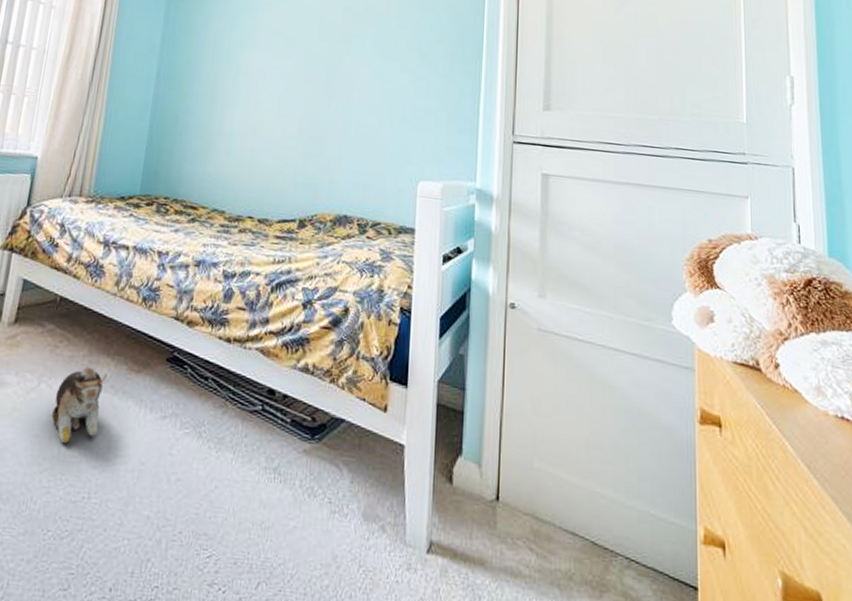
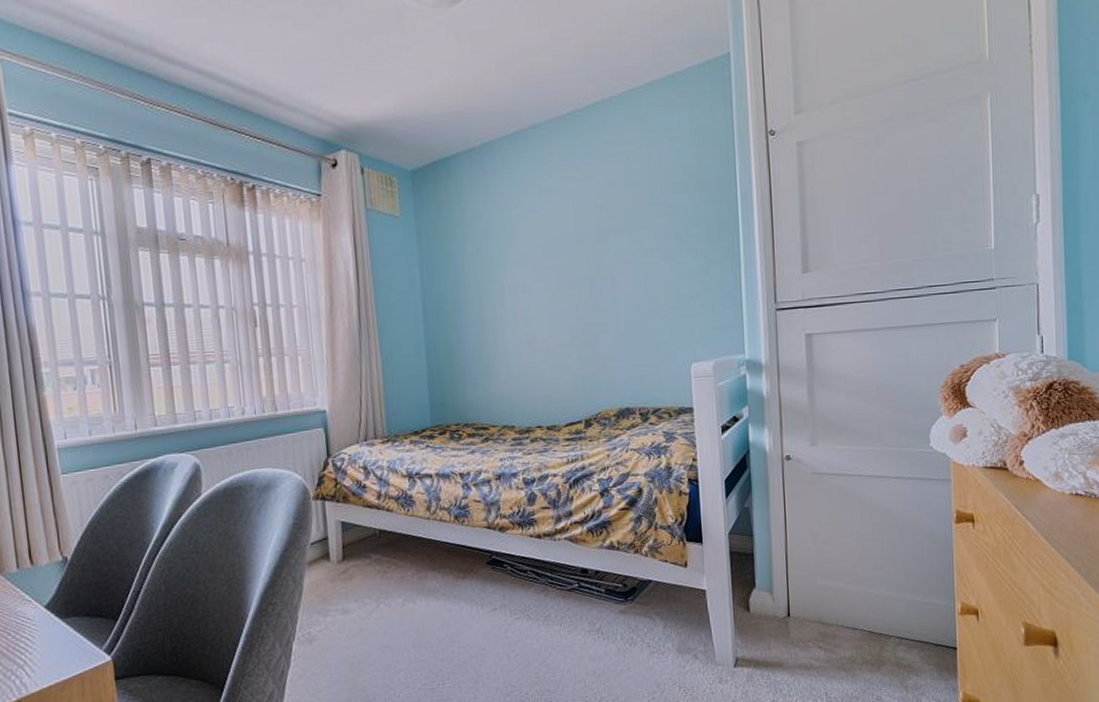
plush toy: present [52,366,107,444] -> none [395,582,439,648]

